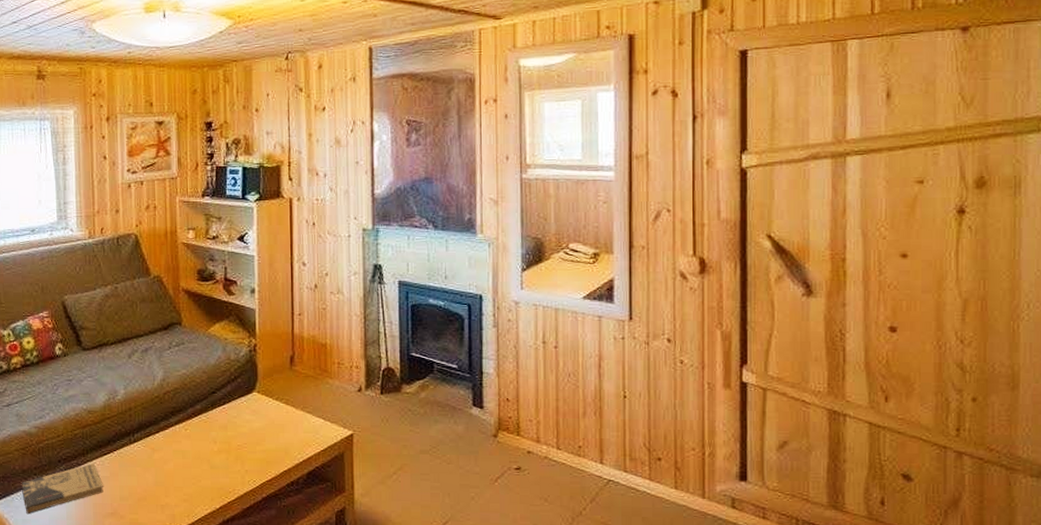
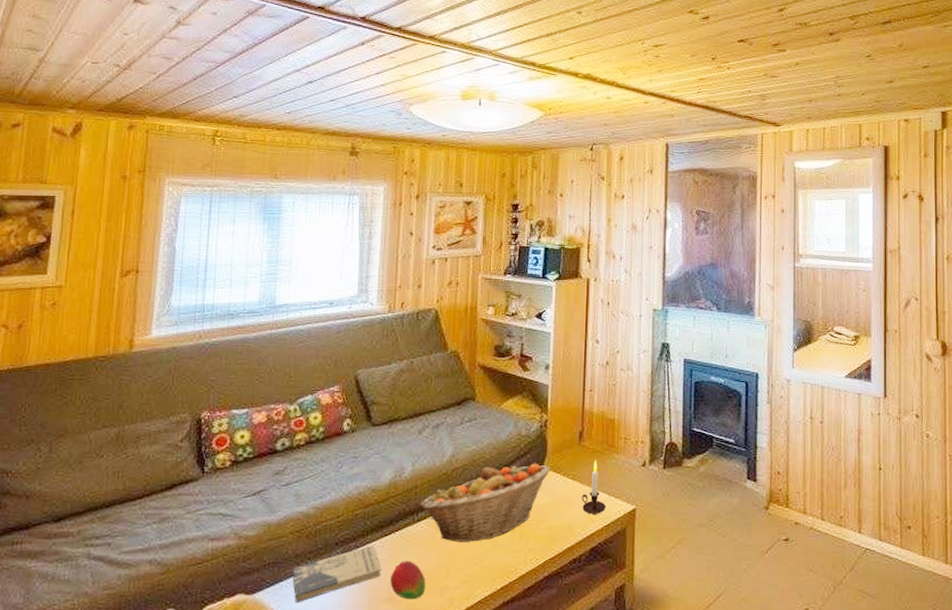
fruit: none [112,479,147,515] -> present [390,561,426,600]
fruit basket: none [135,387,263,463] -> present [420,463,551,542]
candle: none [296,384,321,438] -> present [581,459,605,514]

